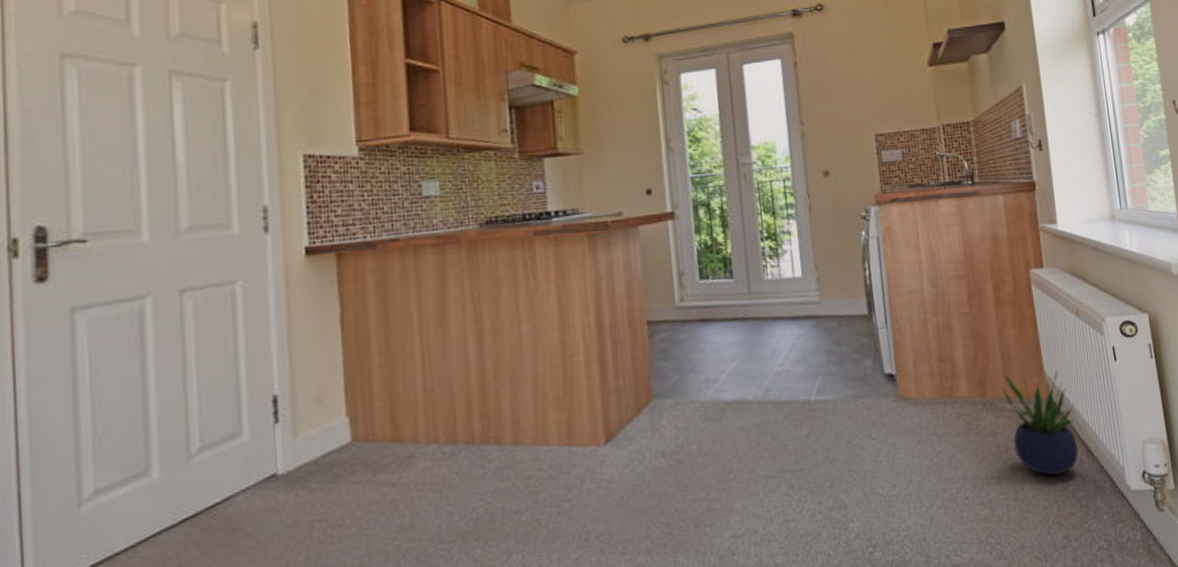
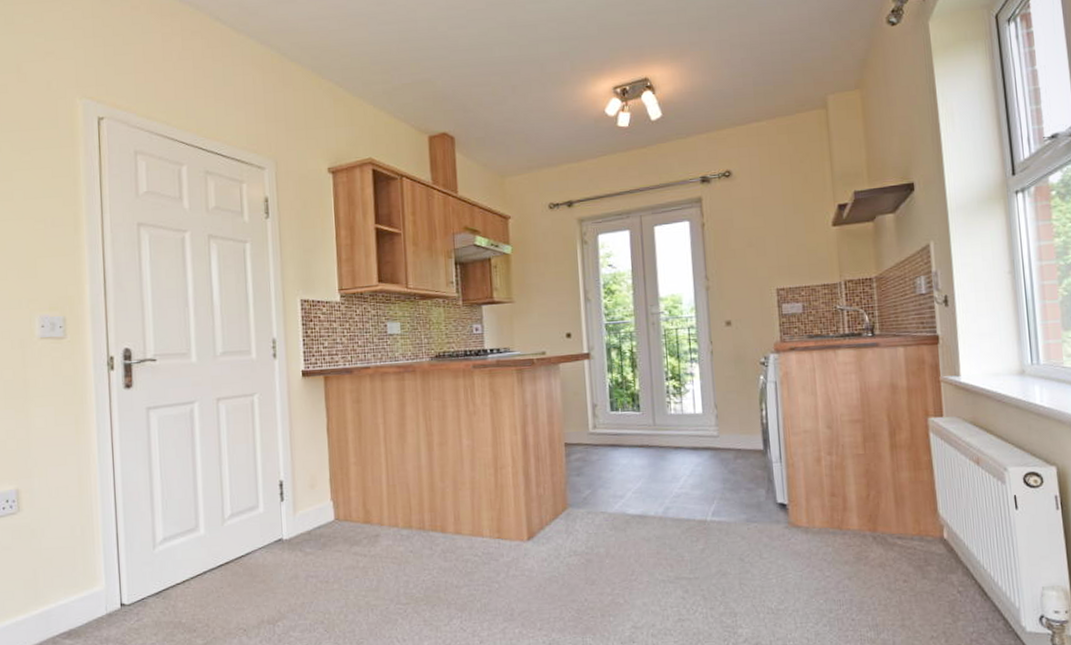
potted plant: present [1001,369,1079,476] -> none [892,510,971,610]

